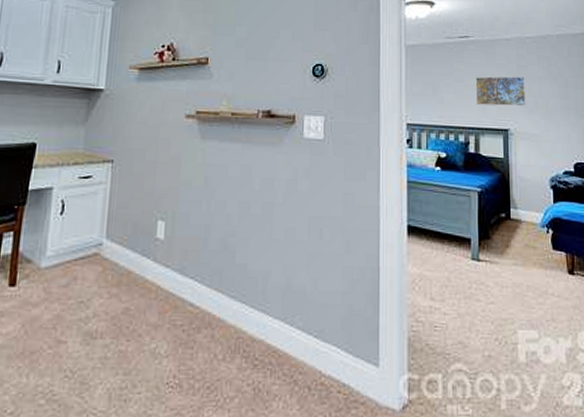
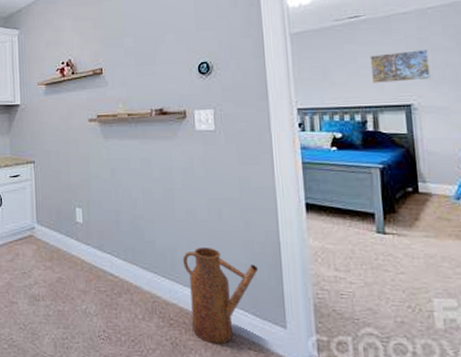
watering can: none [276,273,355,389] -> present [183,248,258,345]

